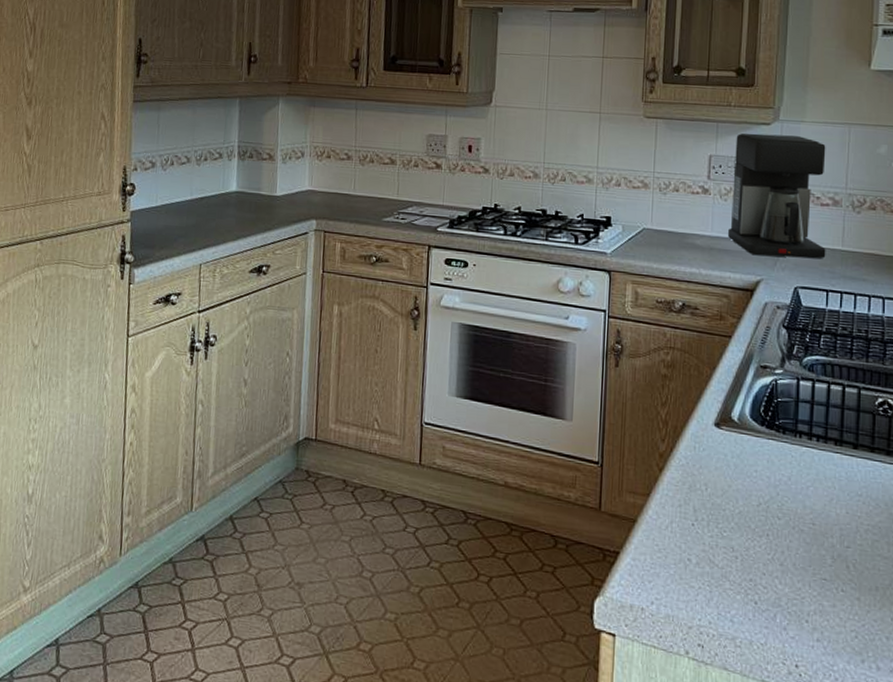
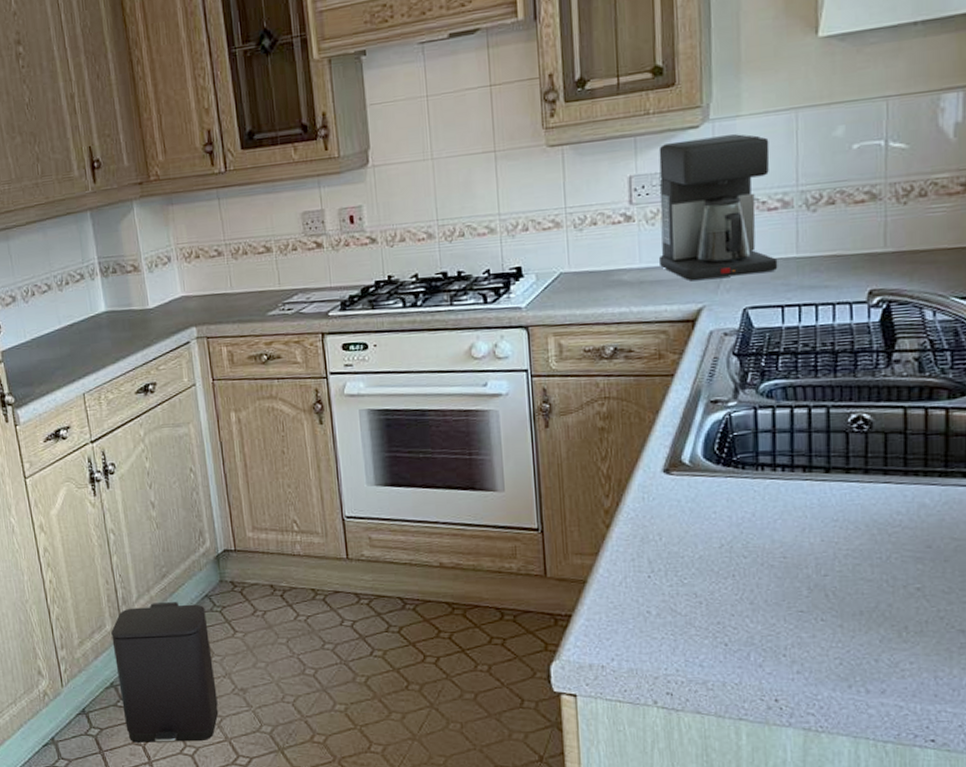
pedal bin: none [175,481,277,633] -> present [111,602,219,744]

